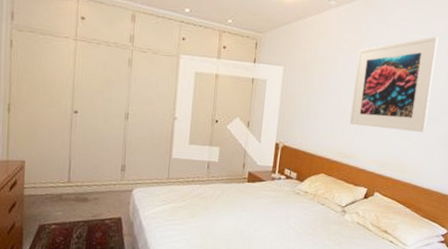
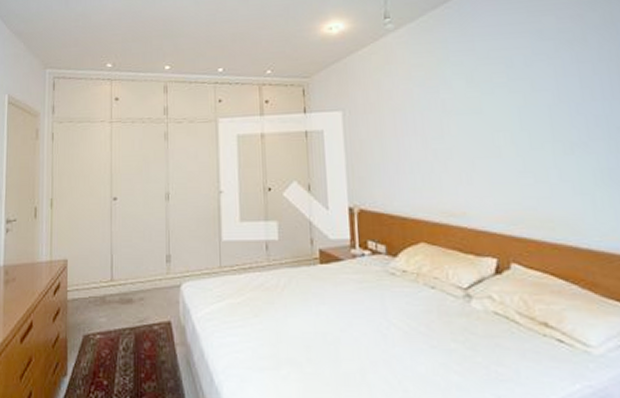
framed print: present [350,36,438,133] -> none [438,36,569,171]

